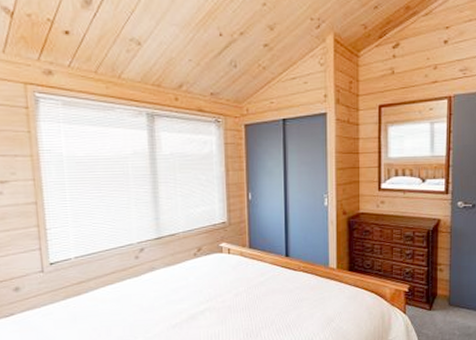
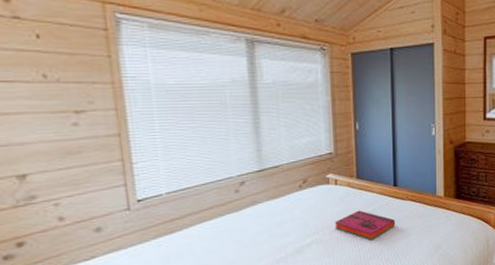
hardback book: none [227,279,287,310] -> present [334,210,396,241]

